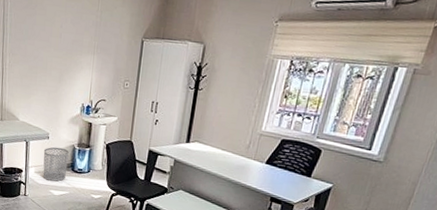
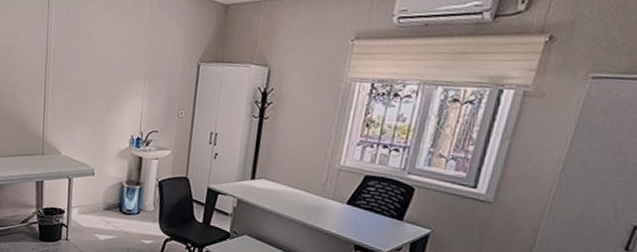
waste bin: present [43,147,69,182] -> none [87,184,116,224]

